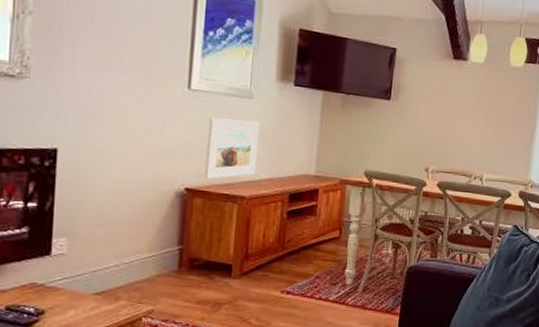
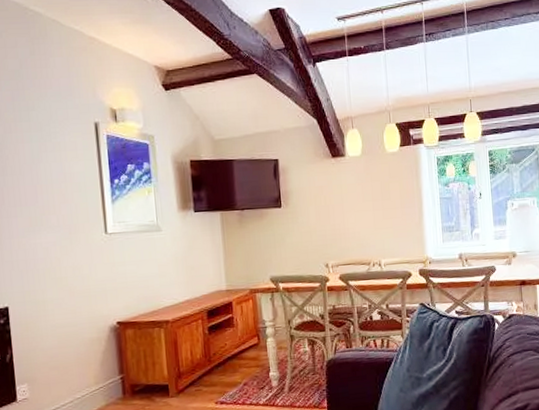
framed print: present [204,117,260,179] -> none [127,250,174,310]

